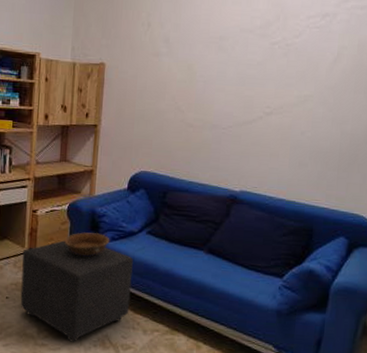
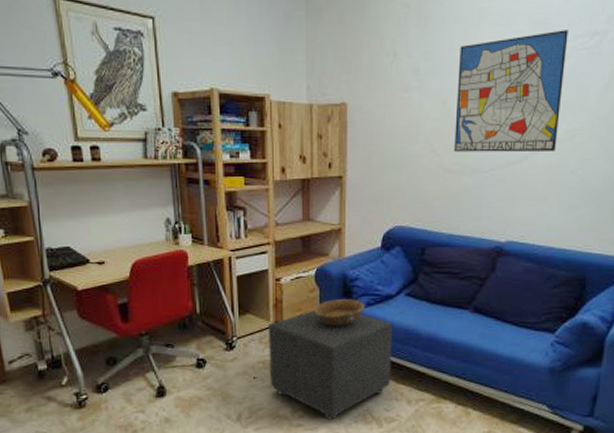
wall art: none [197,11,302,114] -> present [454,30,568,152]

